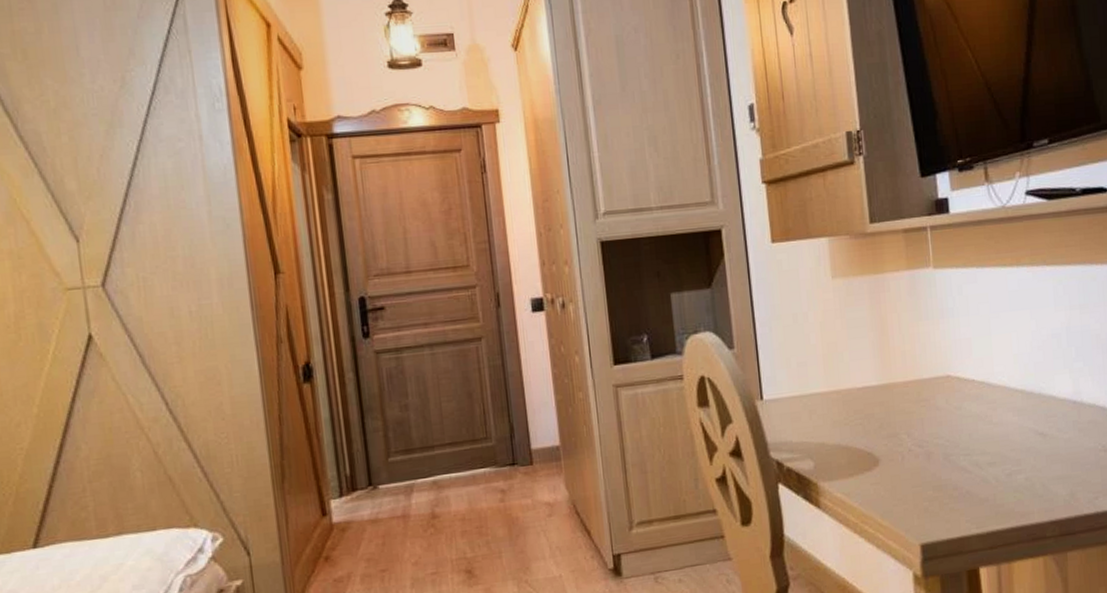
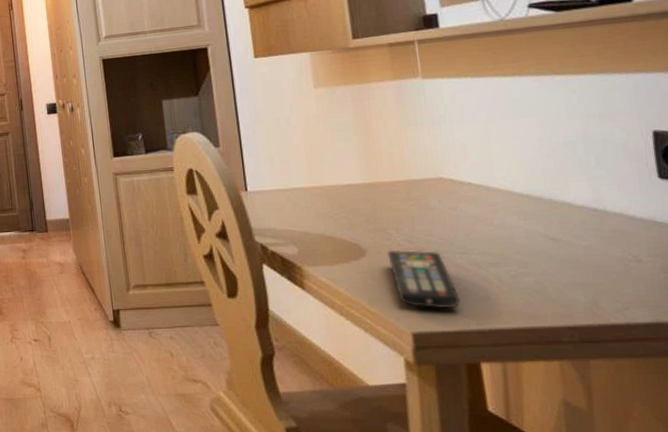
remote control: none [899,455,963,516] -> present [387,250,460,309]

